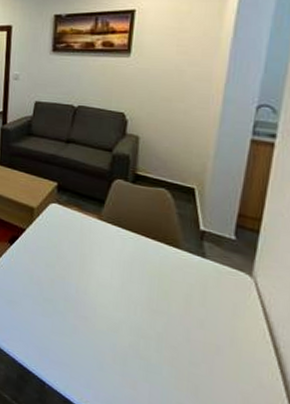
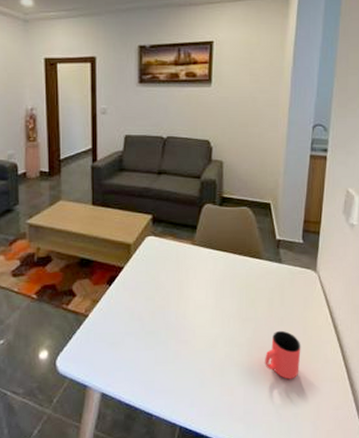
cup: none [177,333,226,394] -> present [265,330,301,379]

